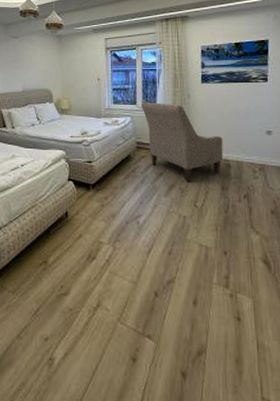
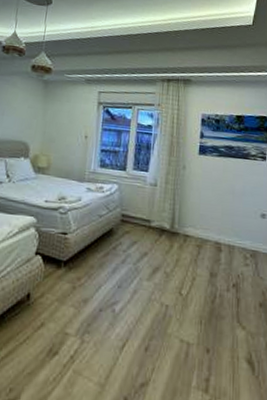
chair: present [140,101,223,181] -> none [130,168,216,265]

